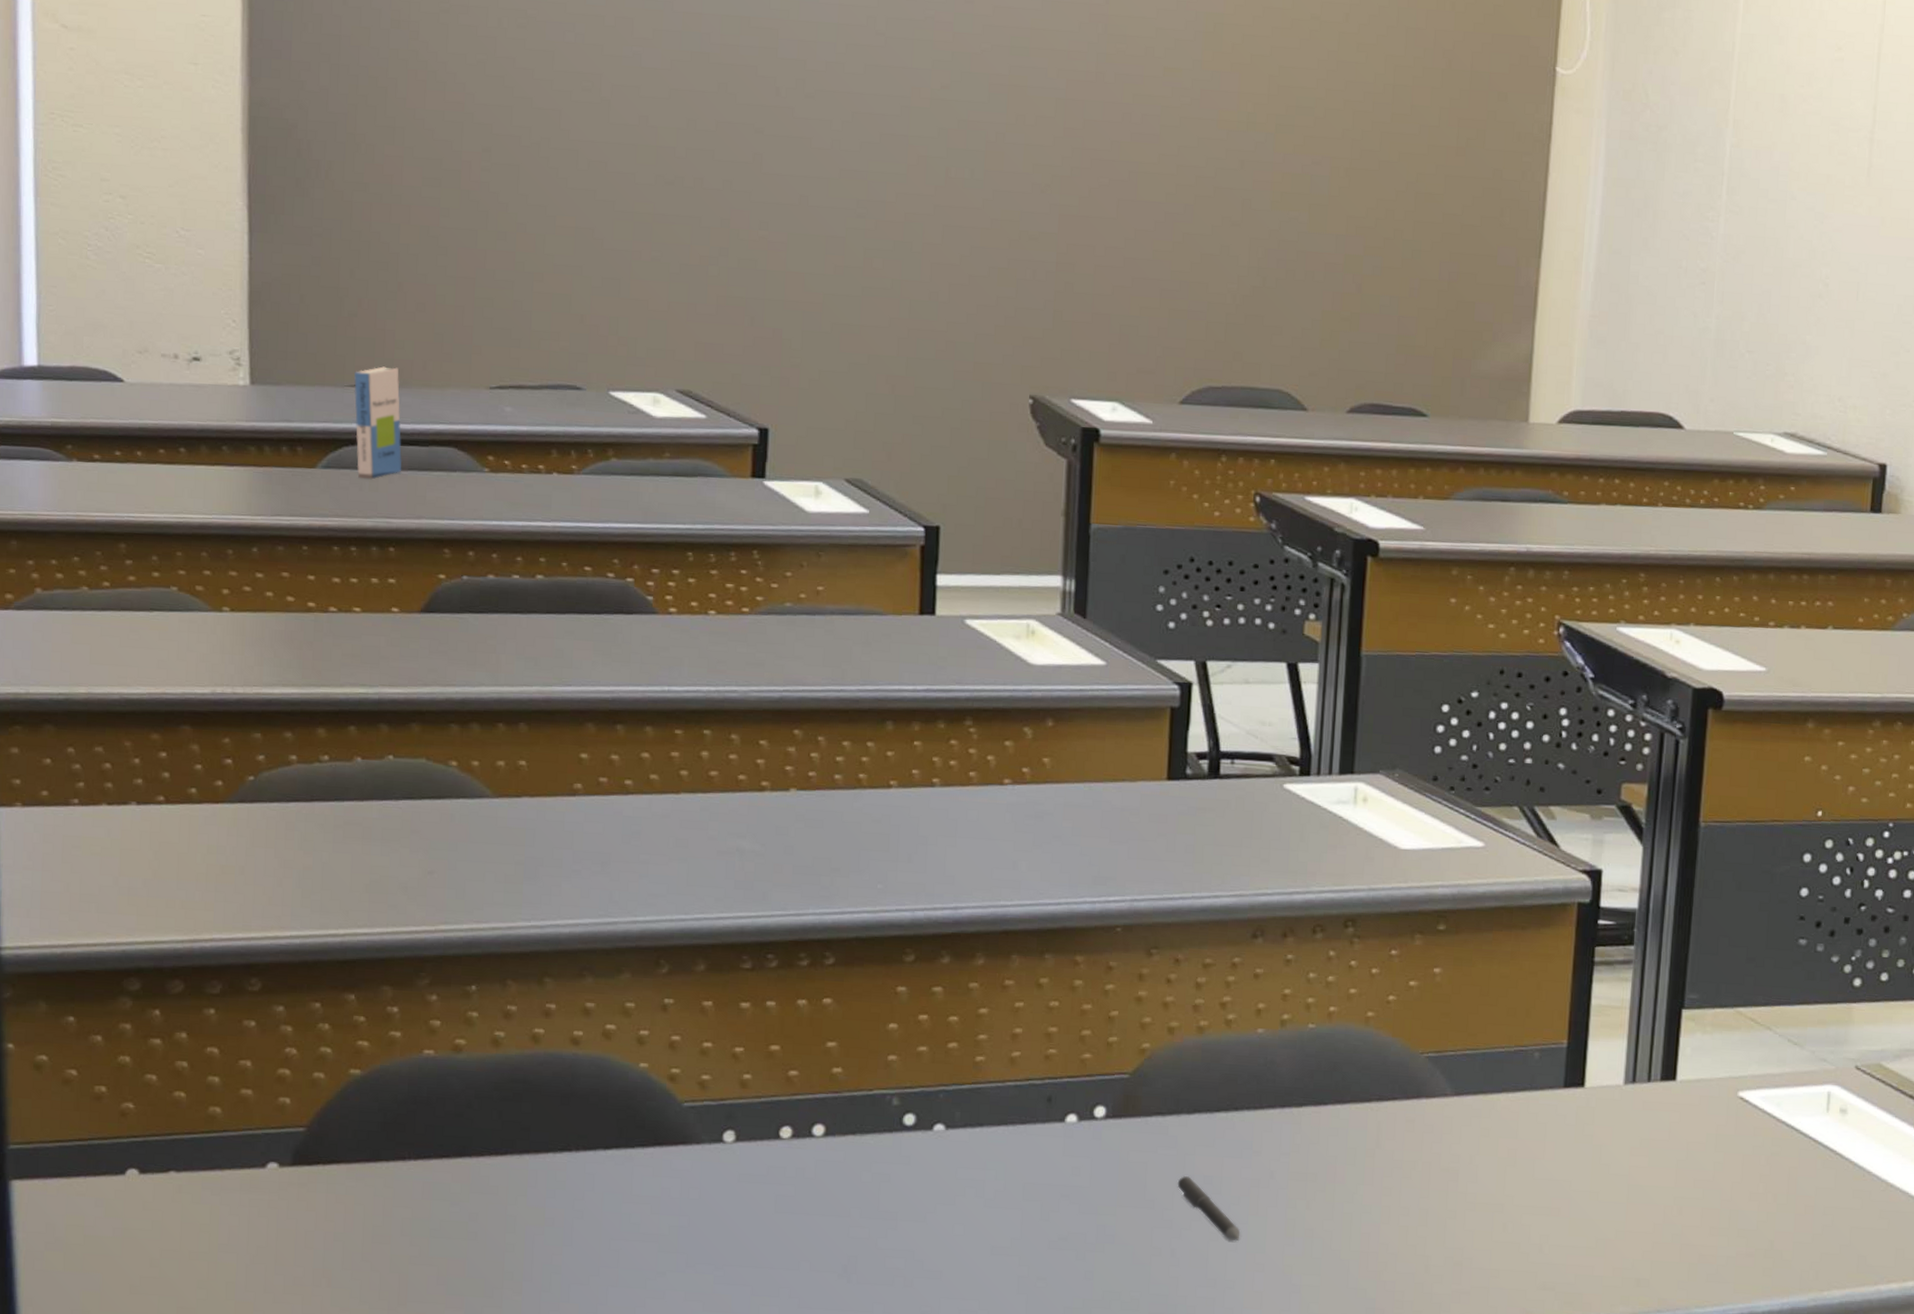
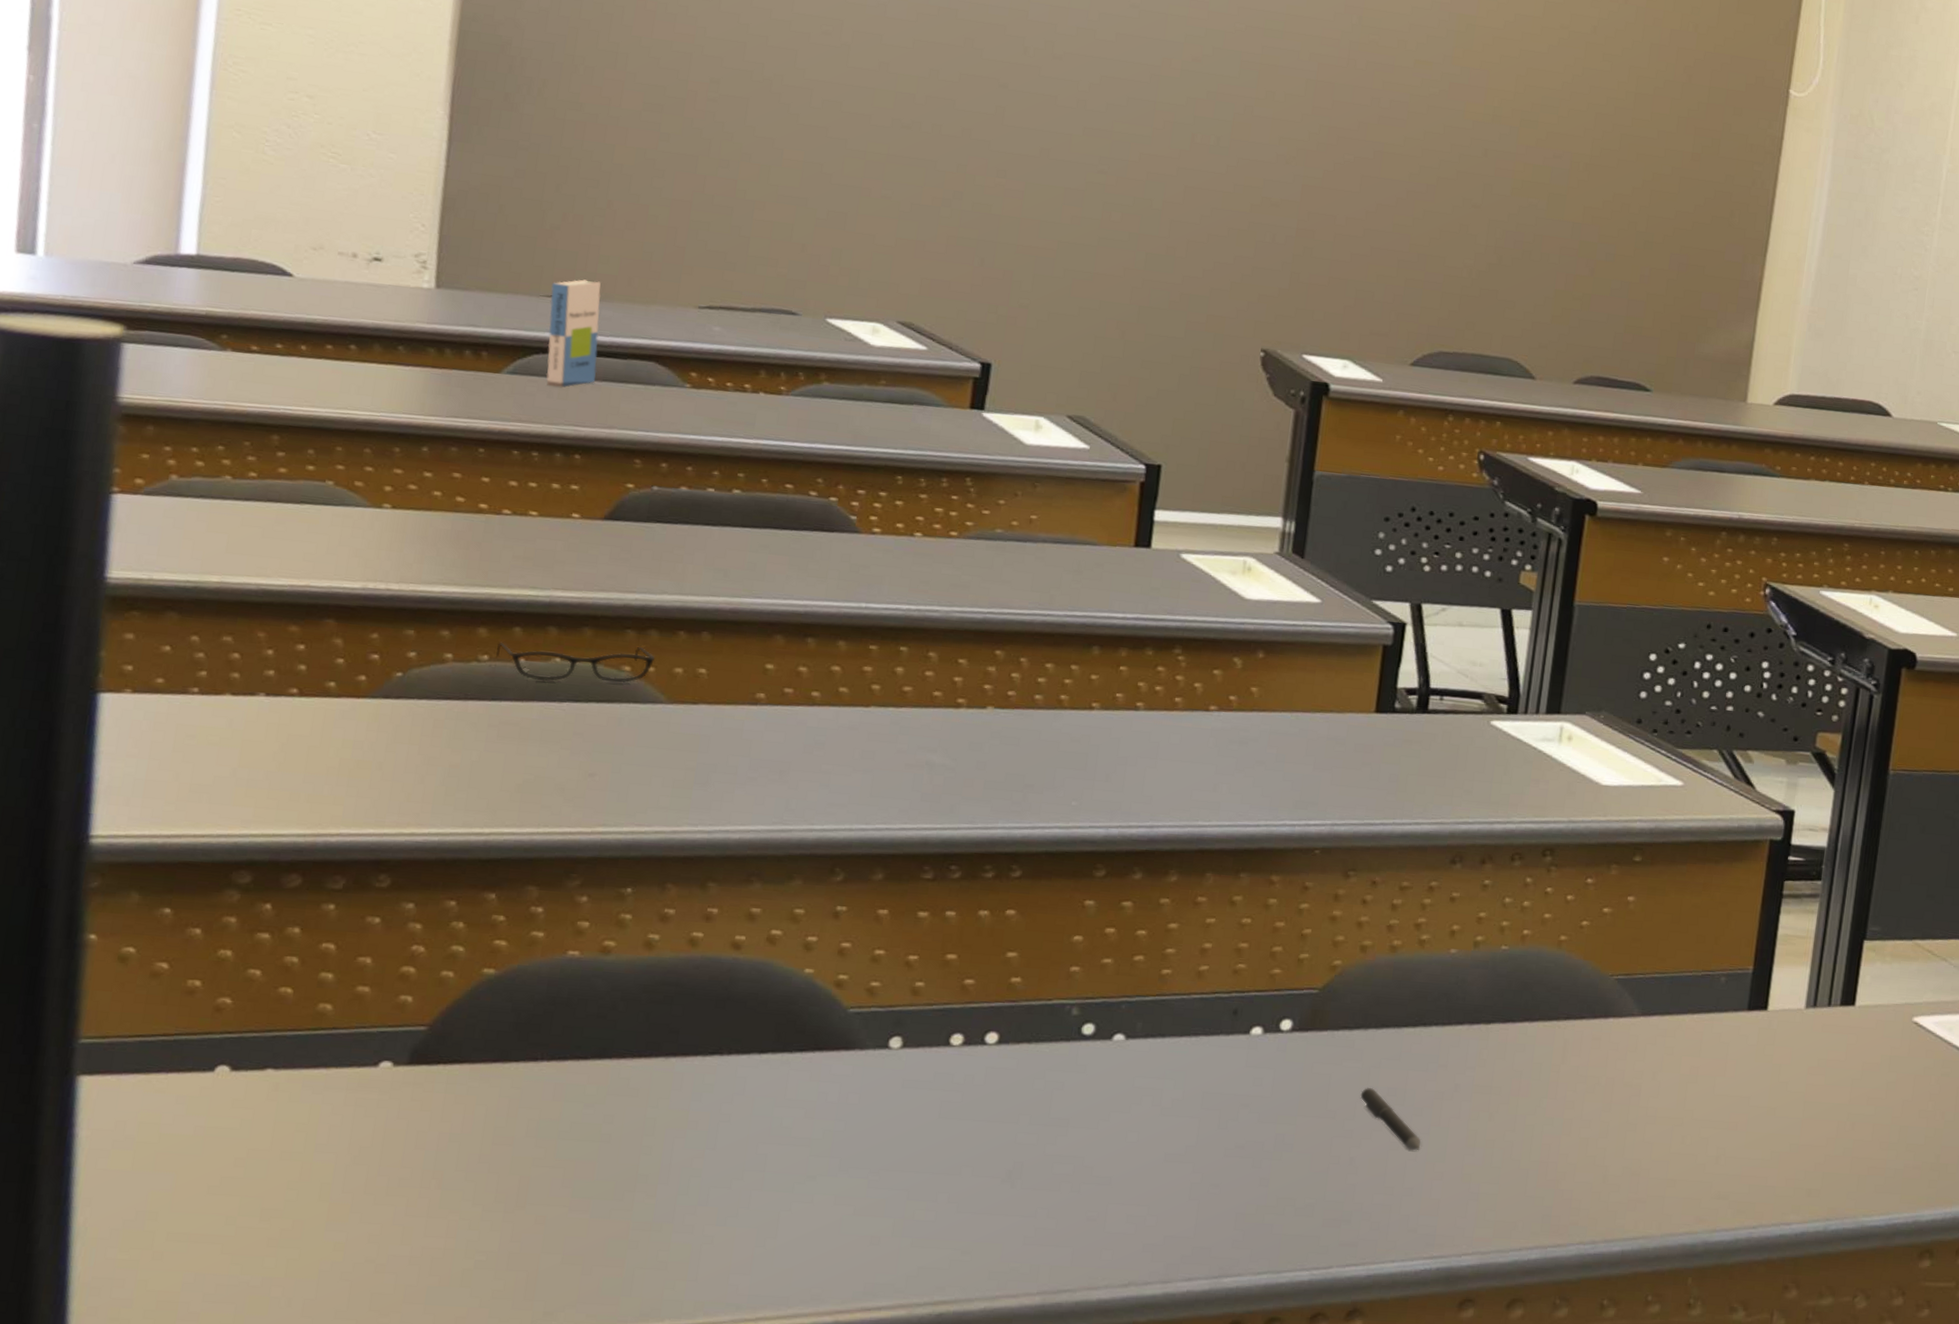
eyeglasses: none [335,740,479,780] -> present [496,642,655,683]

